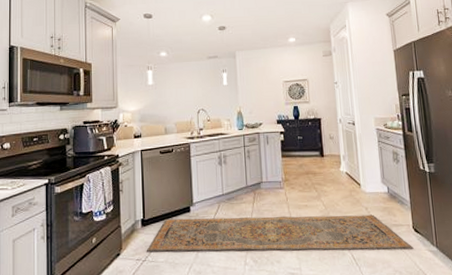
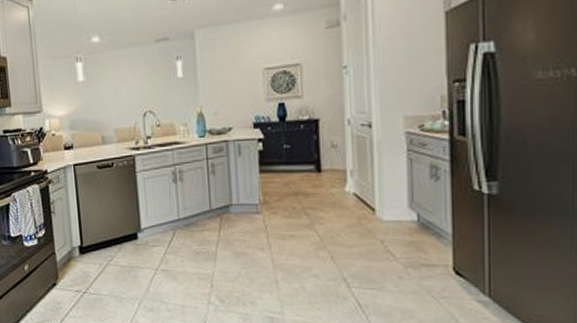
rug: present [146,214,414,252] -> none [86,246,452,297]

